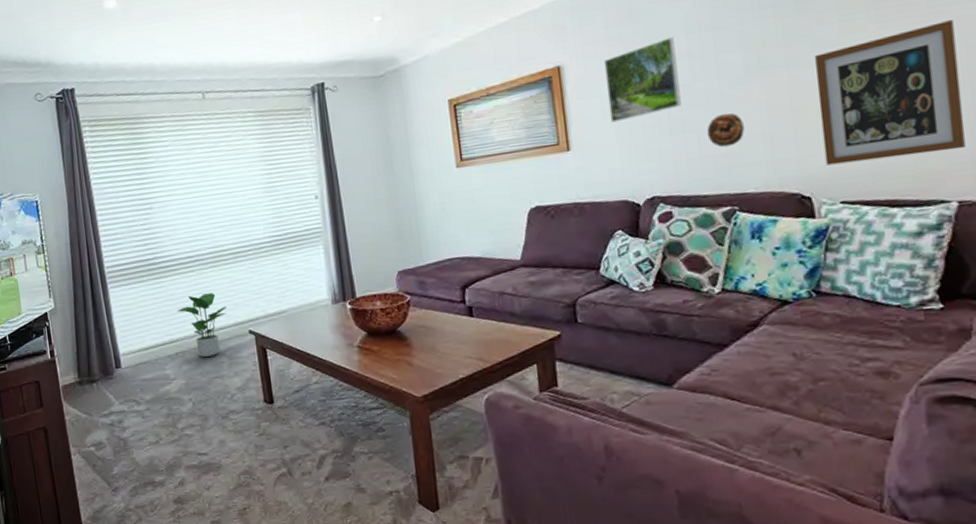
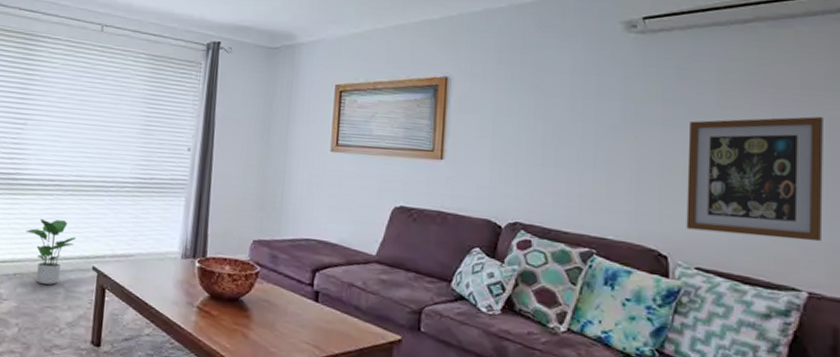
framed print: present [603,37,682,123] -> none [487,74,560,143]
decorative relief: present [706,113,745,148] -> none [577,157,613,190]

